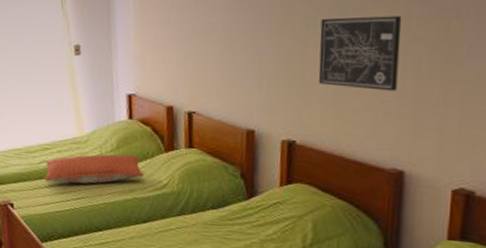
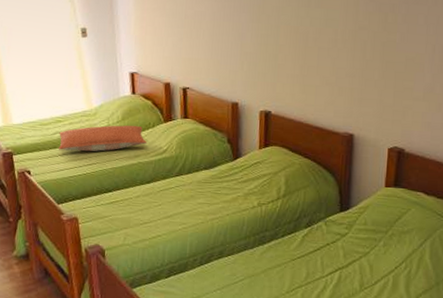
wall art: present [318,16,402,91] -> none [288,8,352,70]

